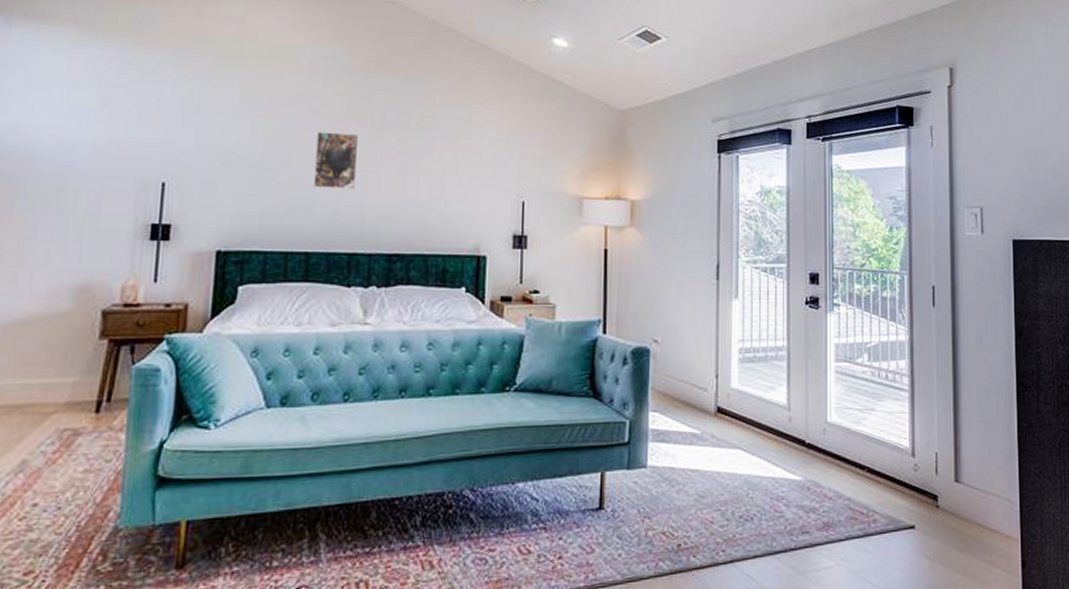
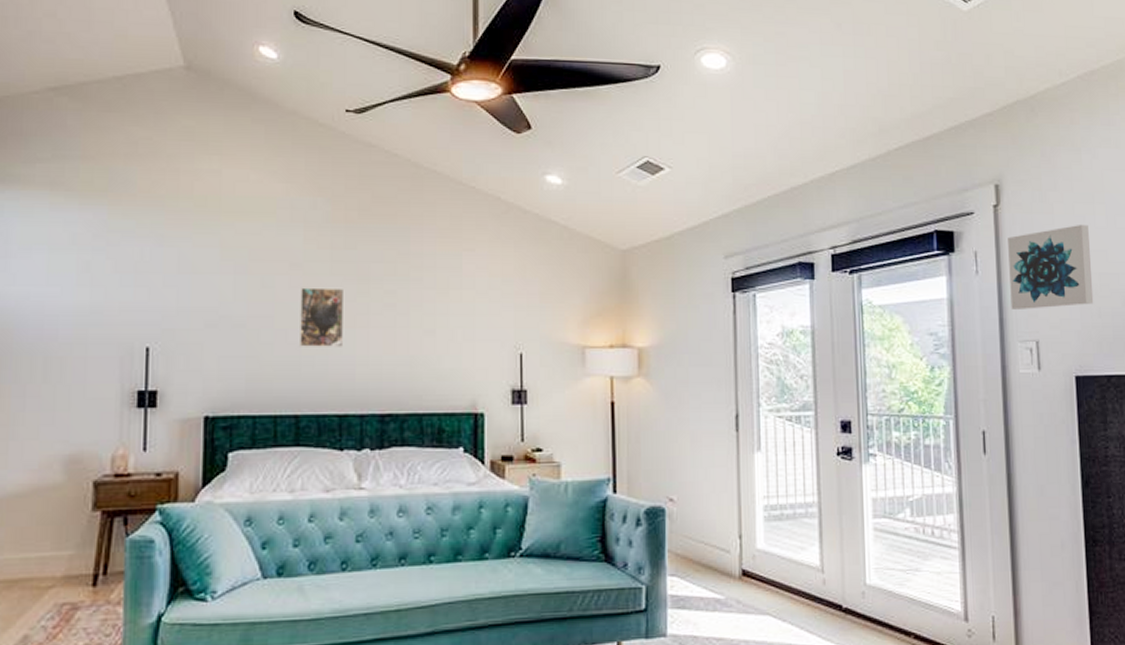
wall art: none [959,106,1030,179] -> present [1008,224,1094,309]

